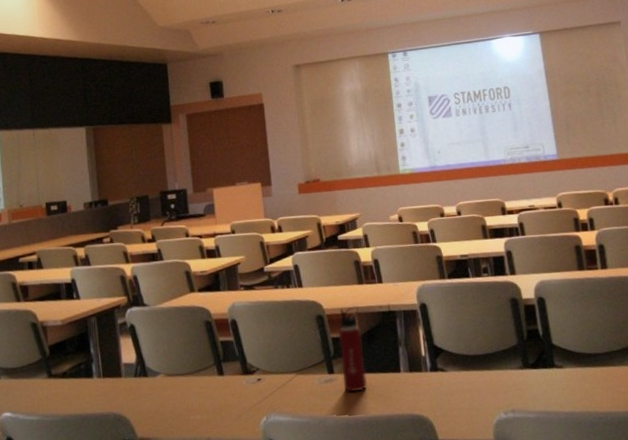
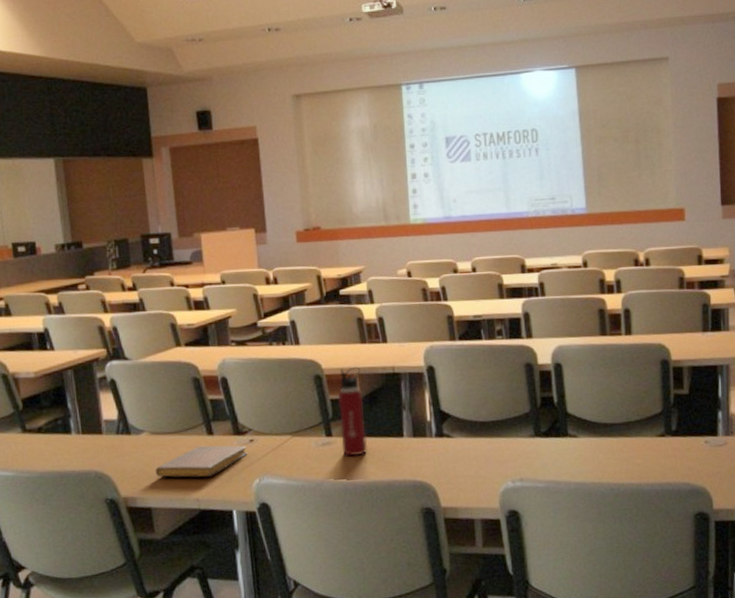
notebook: none [169,384,256,418] -> present [155,445,248,478]

